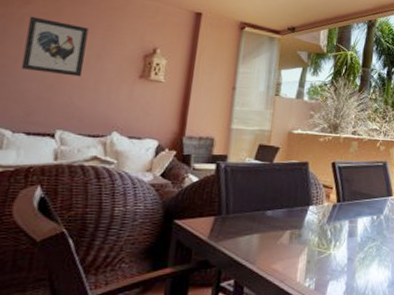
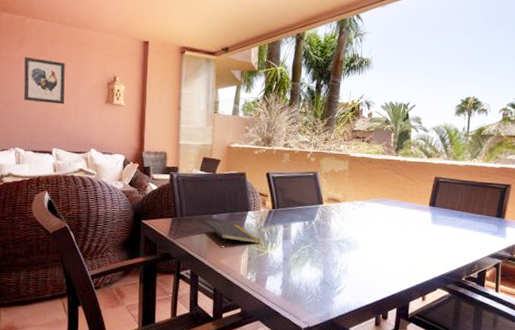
notepad: none [255,217,322,248] -> present [204,220,261,246]

